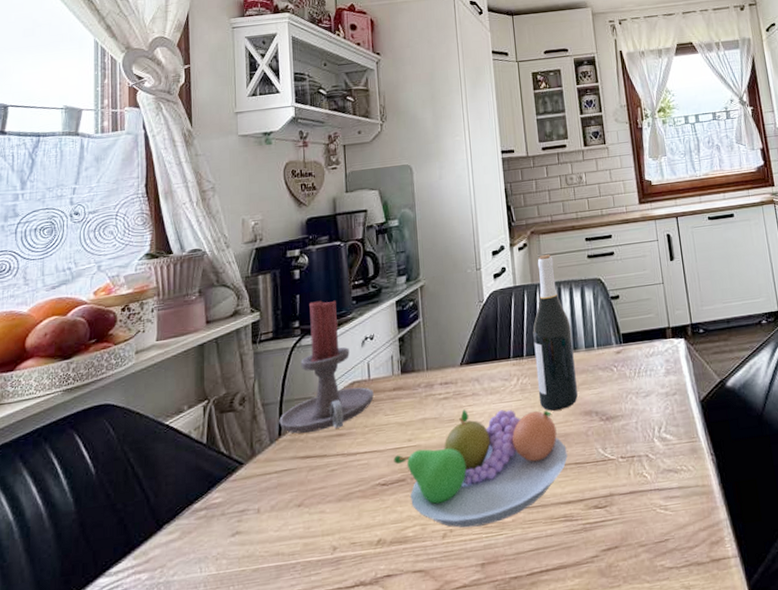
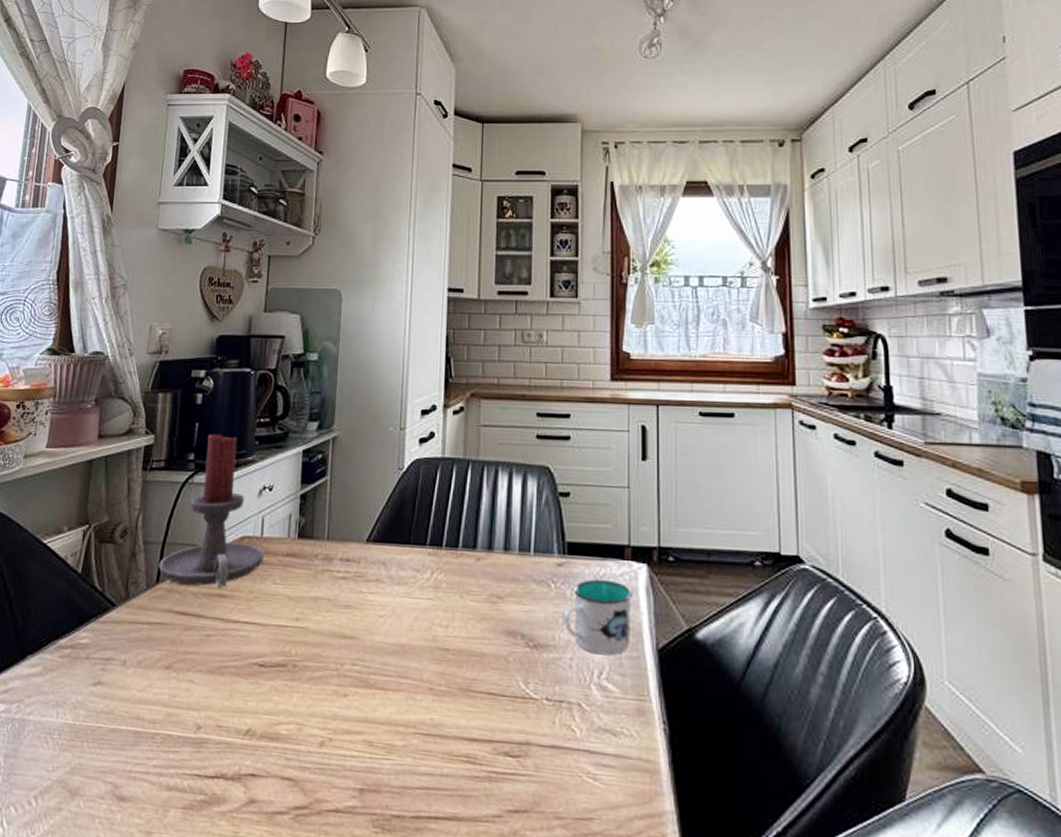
fruit bowl: present [393,408,568,528] -> none [276,595,480,743]
wine bottle: present [533,254,578,411] -> none [454,425,505,622]
mug: none [625,356,679,415] -> present [563,578,632,656]

